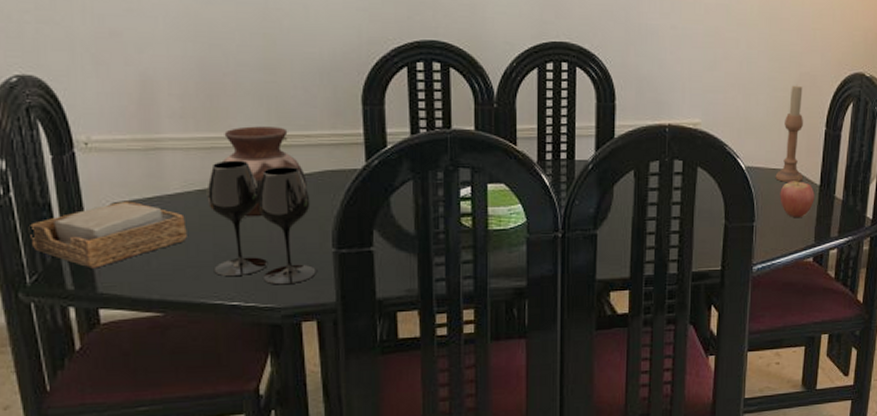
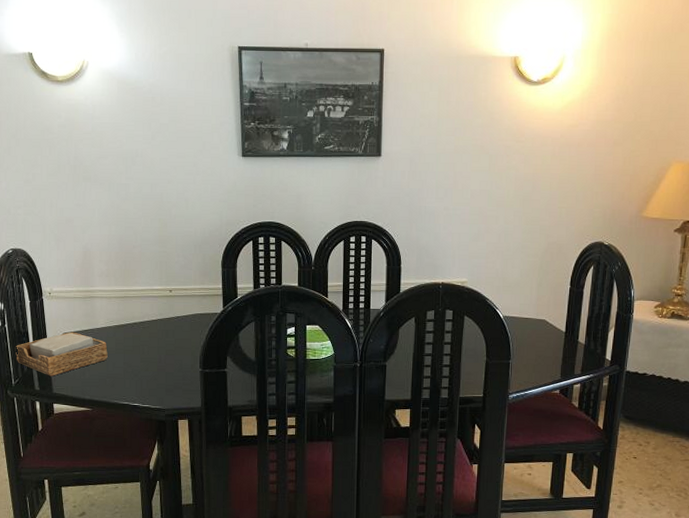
wine glass: present [206,160,316,285] -> none [121,305,189,393]
vase: present [223,126,307,217] -> none [131,282,184,345]
candlestick: present [775,85,804,182] -> none [527,252,552,329]
fruit: present [780,174,815,218] -> none [531,323,561,358]

